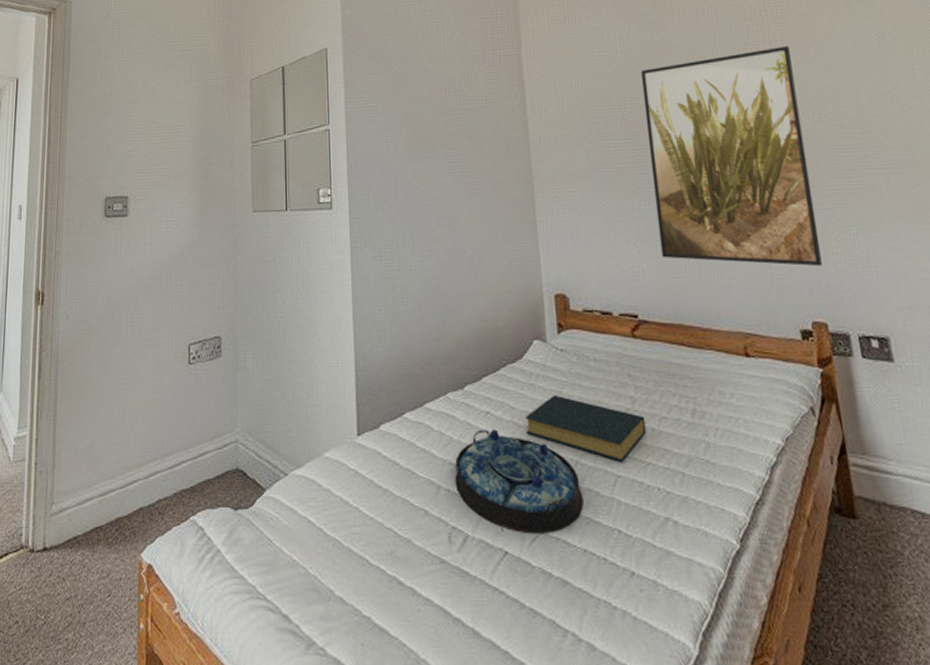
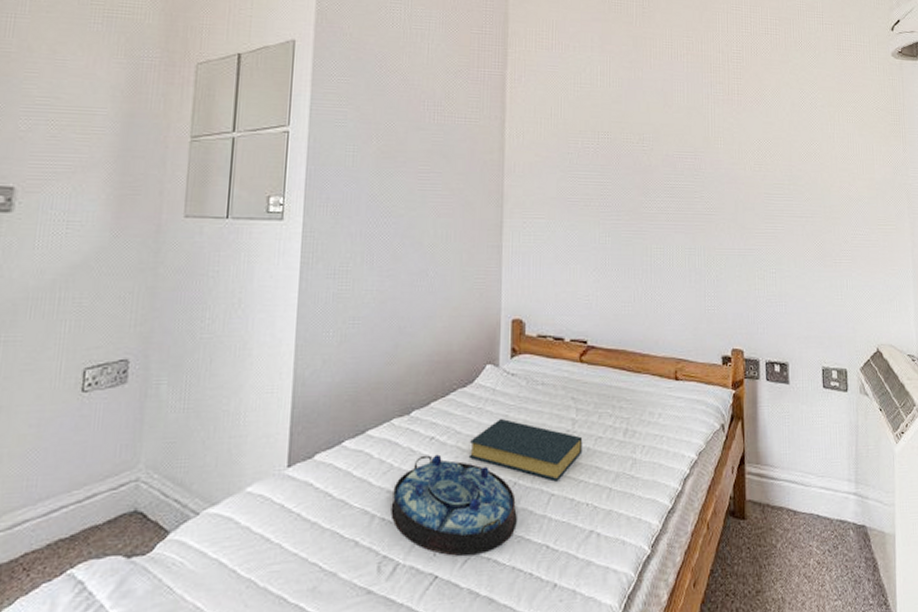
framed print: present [641,46,823,267] -> none [615,100,747,300]

